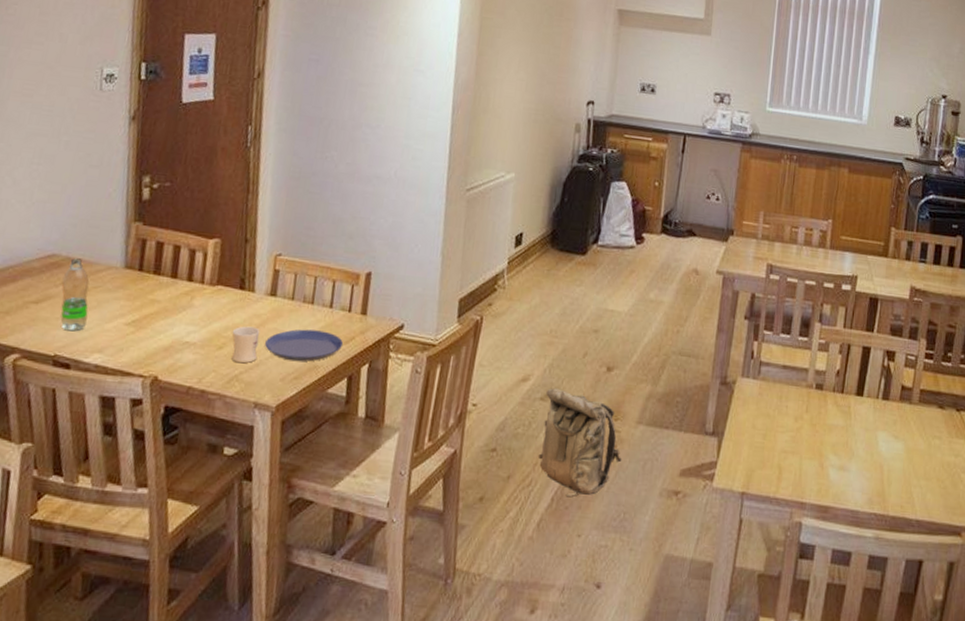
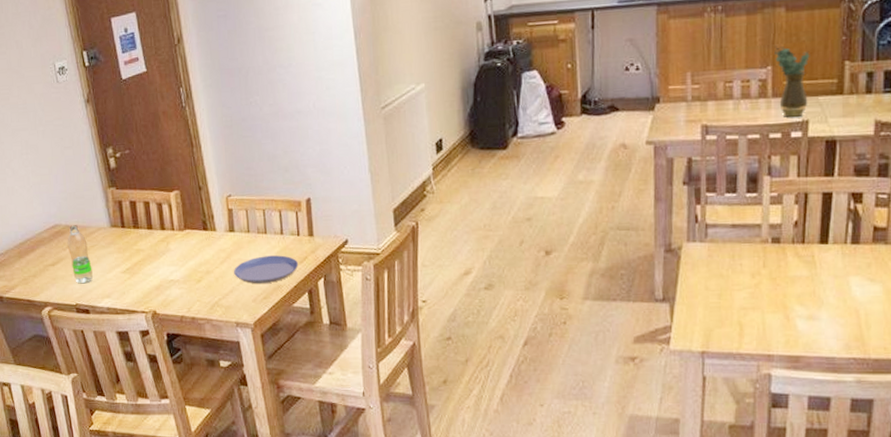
mug: present [231,326,260,364] -> none [205,260,230,292]
backpack: present [539,388,622,497] -> none [489,277,573,373]
vase: none [835,202,864,271] -> present [774,45,810,117]

